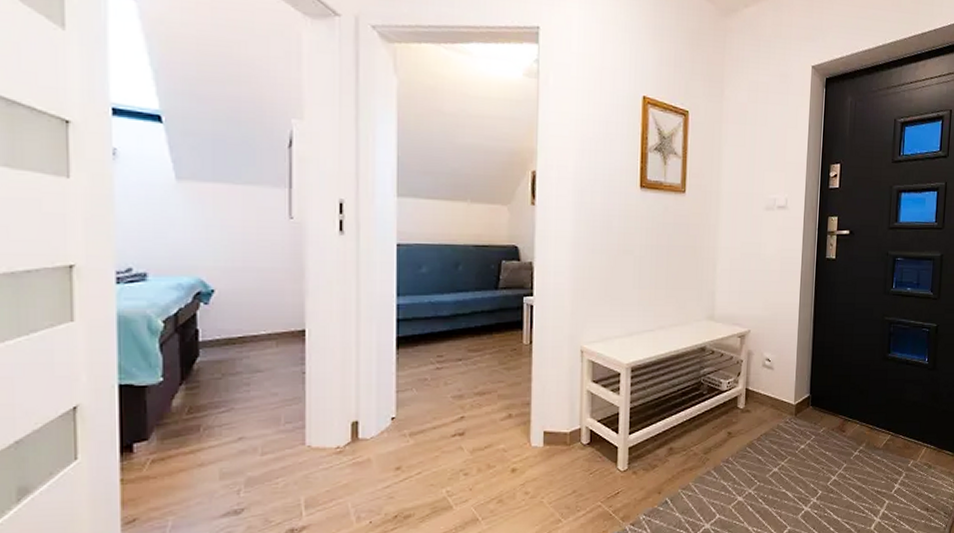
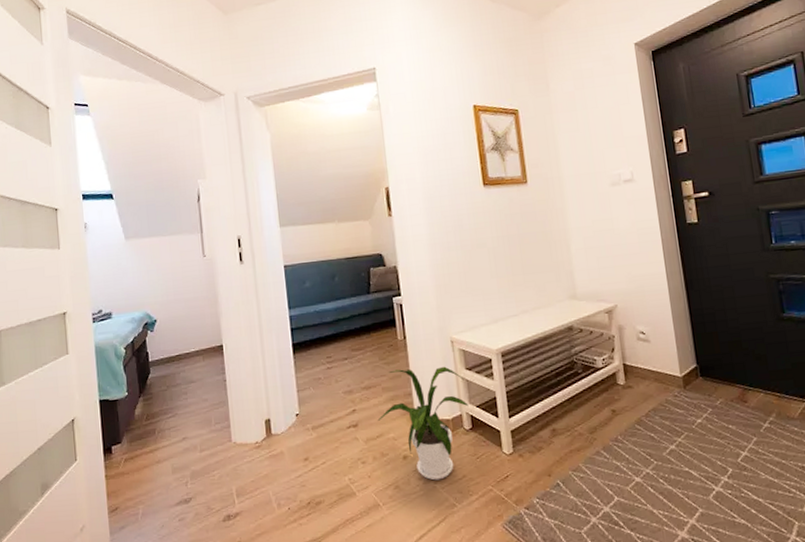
house plant: none [488,376,590,495] -> present [377,366,469,481]

